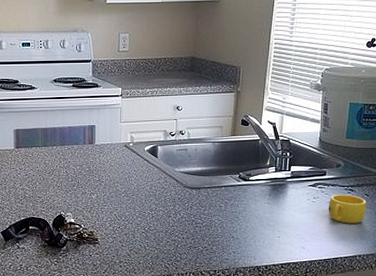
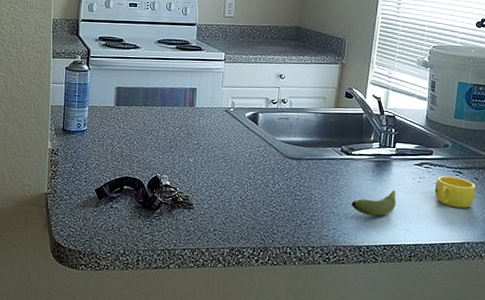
banana: none [250,211,292,237] -> present [351,190,396,216]

